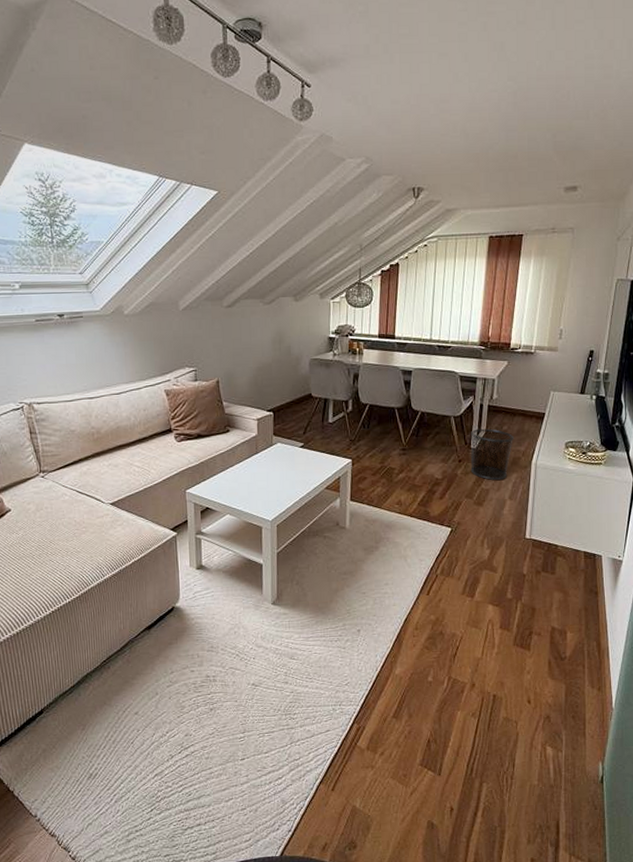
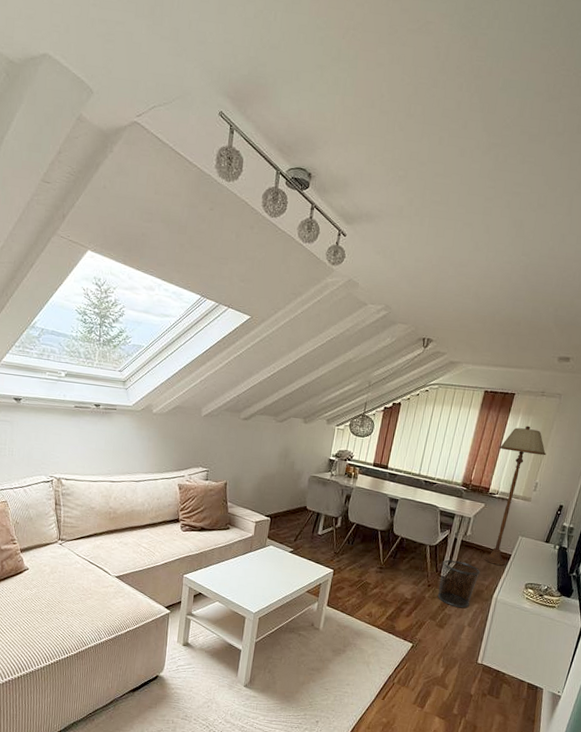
floor lamp: none [514,268,567,427] -> present [483,425,547,565]

